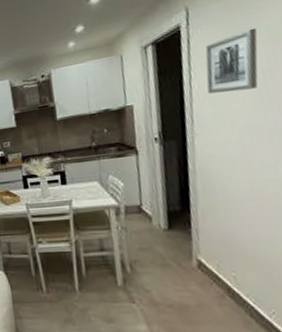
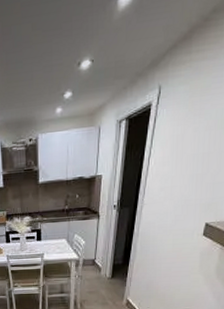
wall art: present [205,28,258,94] -> none [160,114,208,171]

